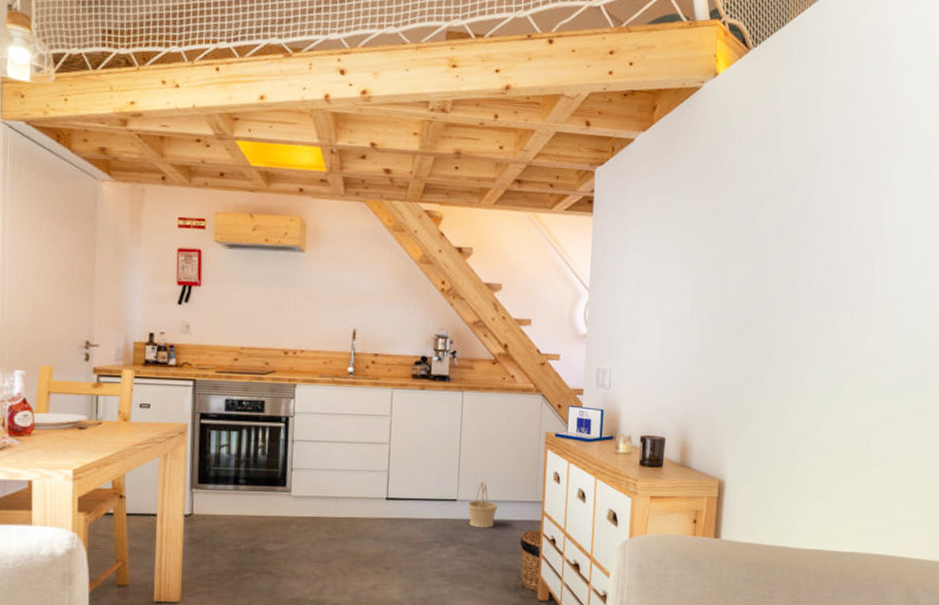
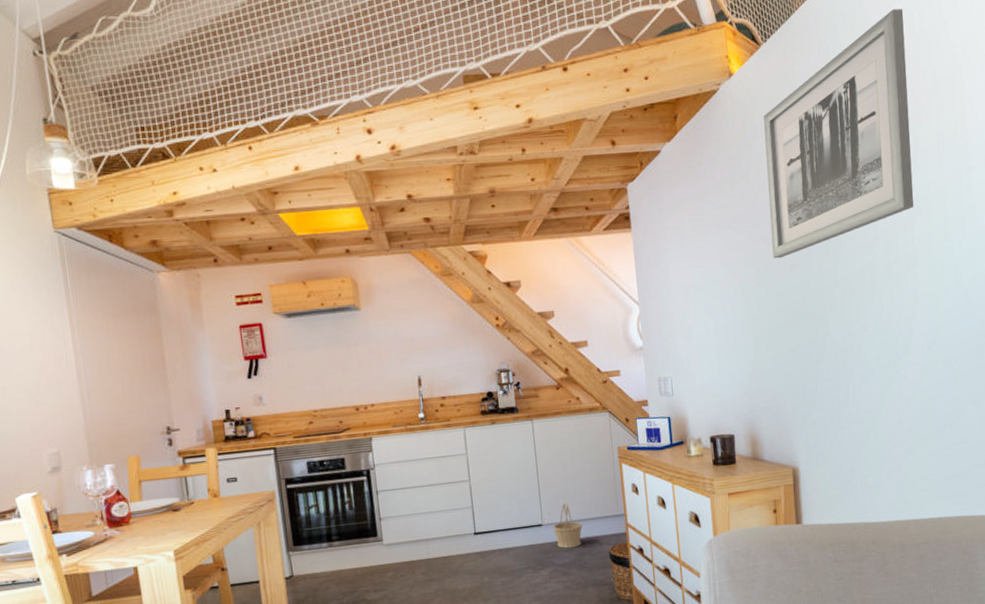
wall art: none [731,35,897,267] -> present [763,9,914,259]

